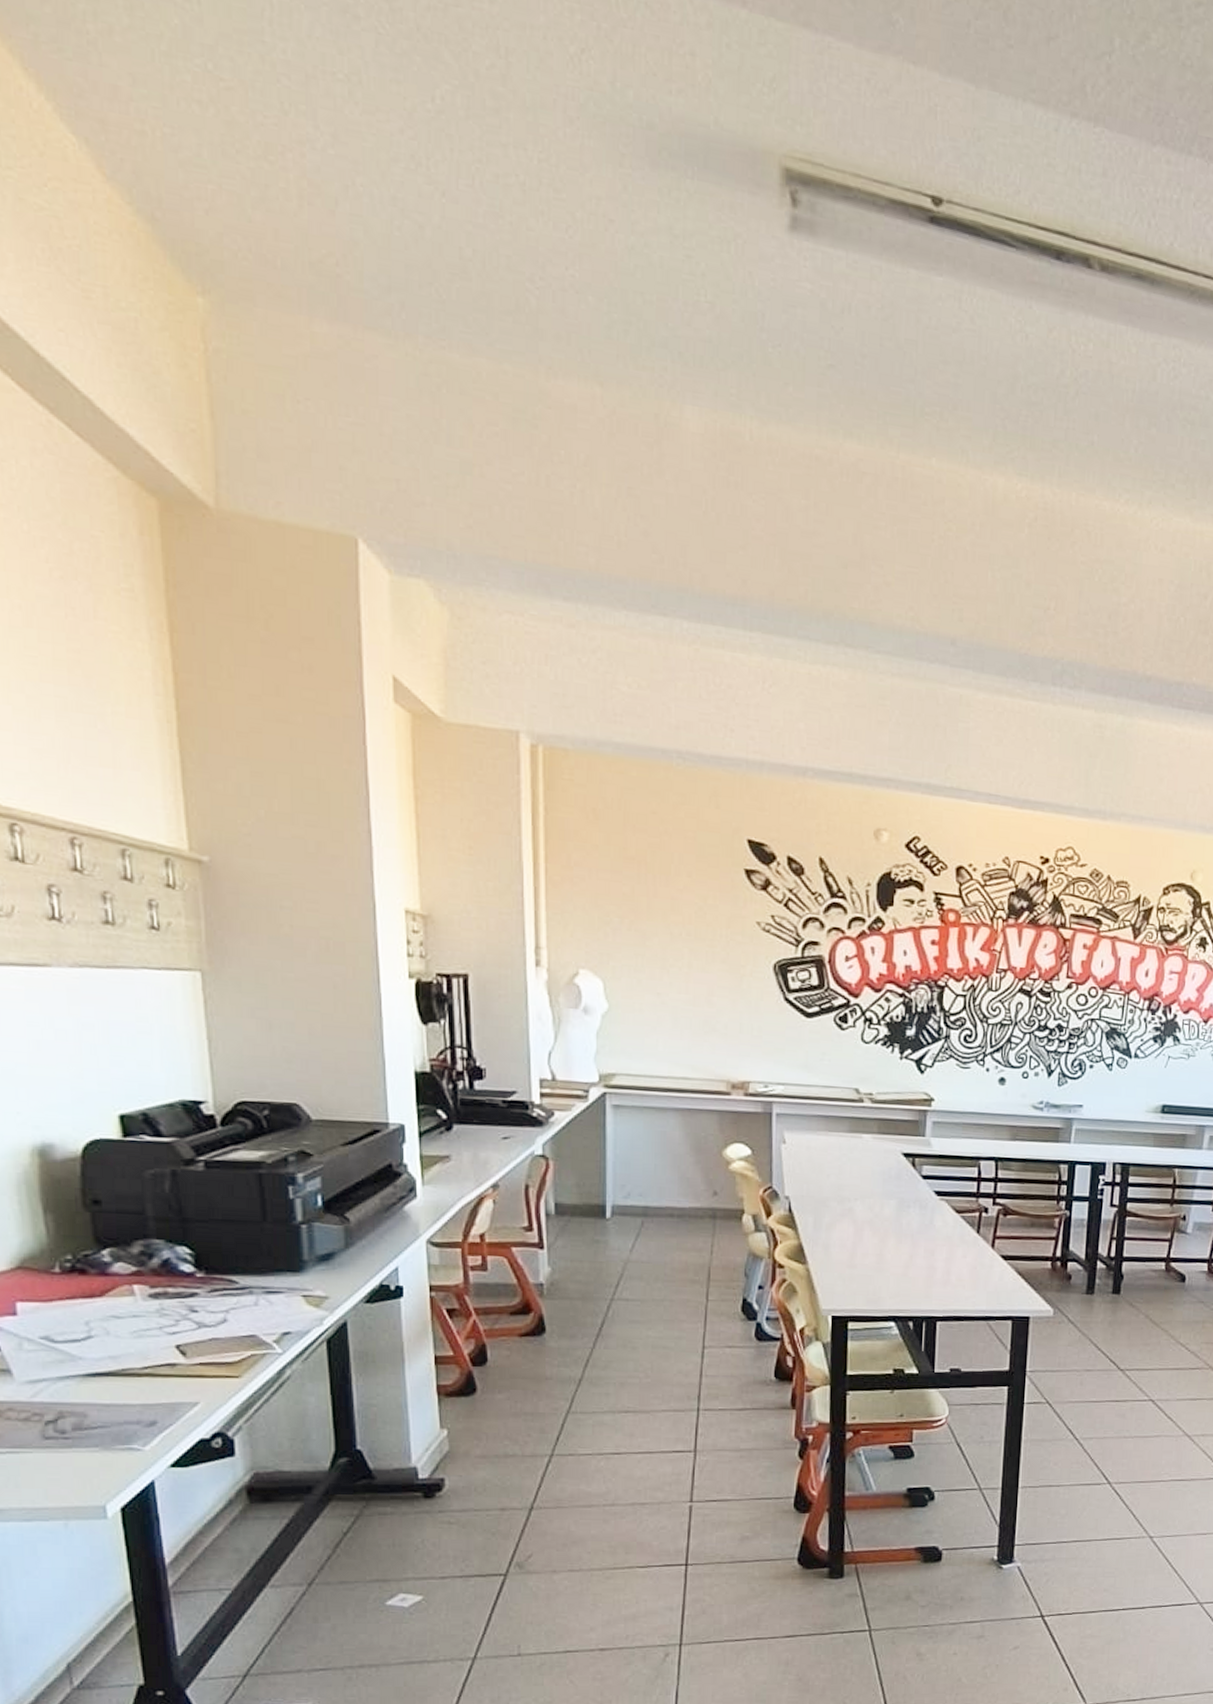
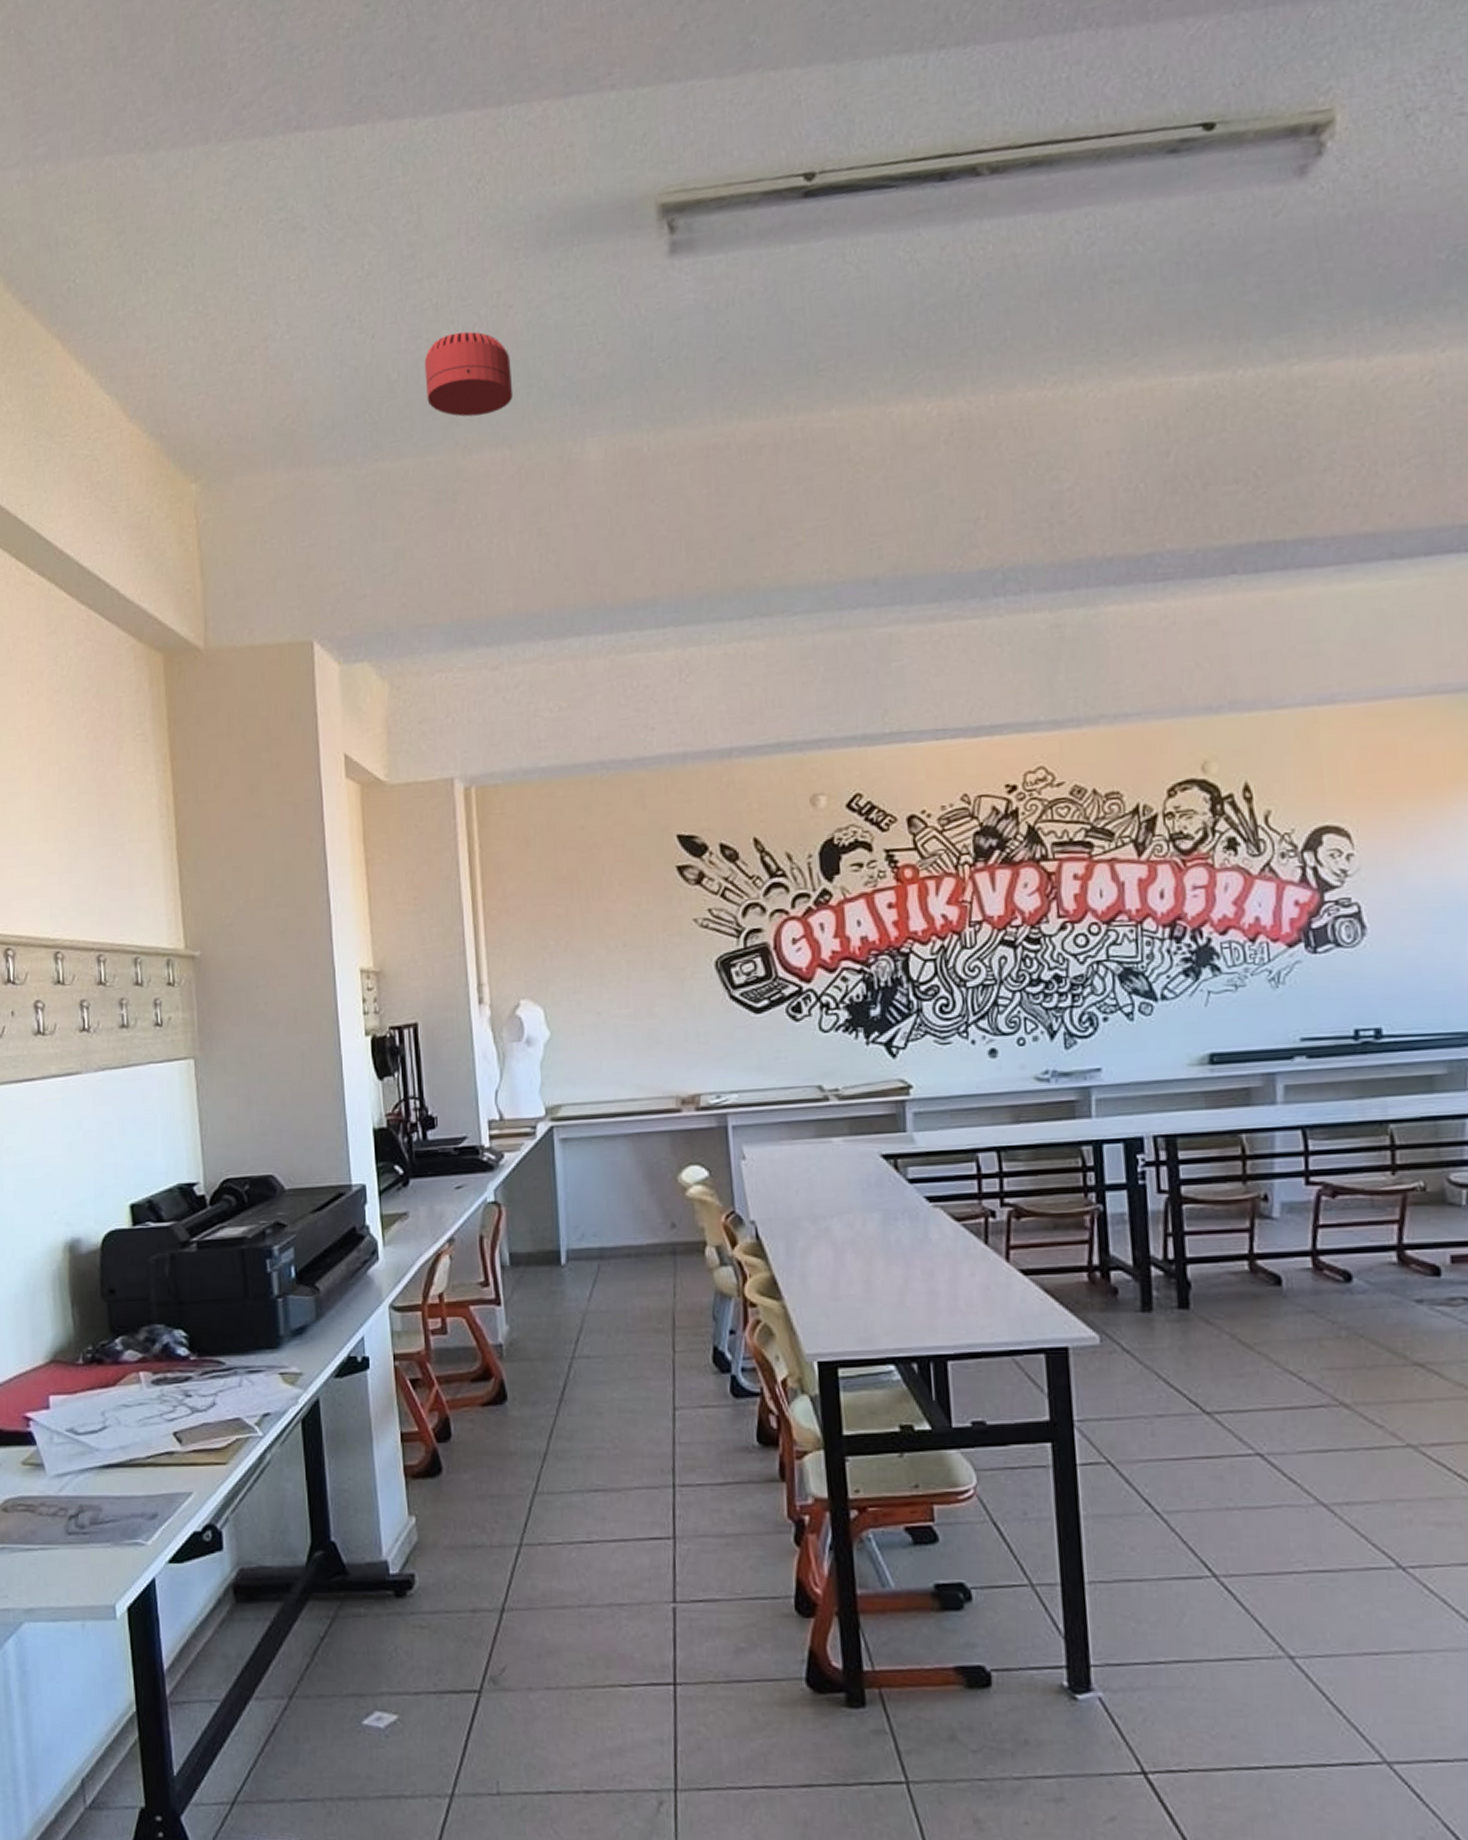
smoke detector: none [506,226,609,340] -> present [424,331,514,417]

